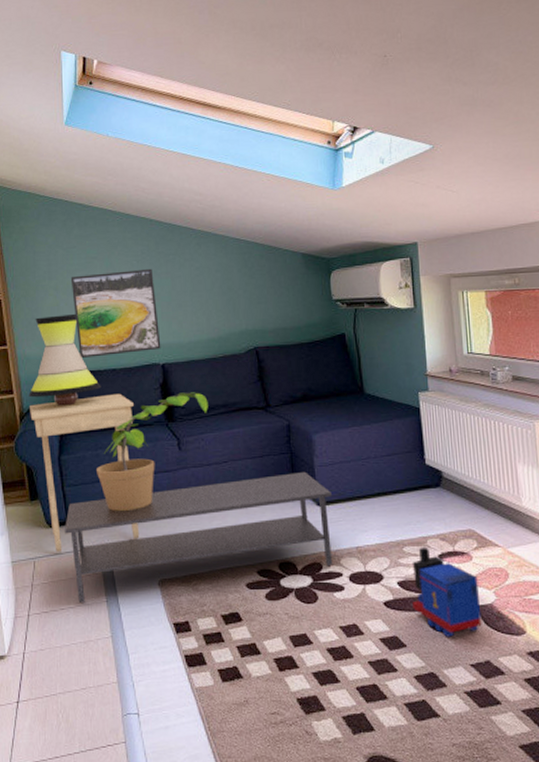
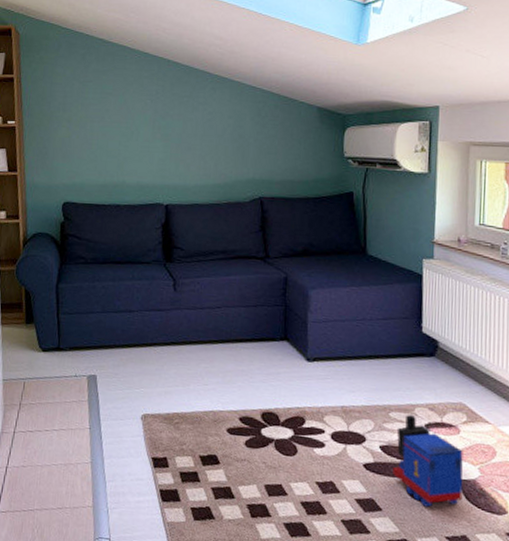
table lamp: present [28,313,101,406] -> none [33,146,104,236]
side table: present [30,393,140,552] -> none [33,229,134,376]
coffee table: present [65,471,333,603] -> none [56,325,322,427]
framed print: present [70,268,161,359] -> none [84,109,167,192]
potted plant: present [97,392,208,511] -> none [92,234,208,345]

